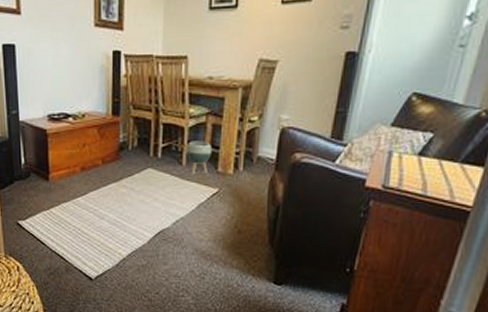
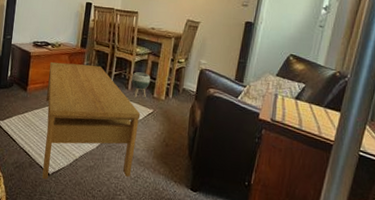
coffee table: none [73,137,202,286] -> present [42,62,141,180]

